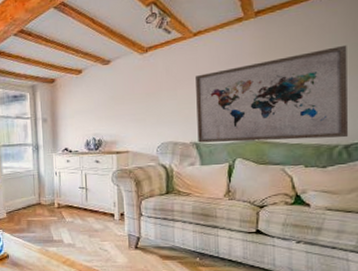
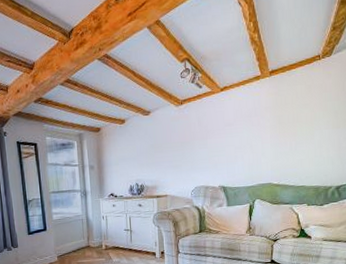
wall art: present [196,44,349,143] -> none [223,102,339,187]

